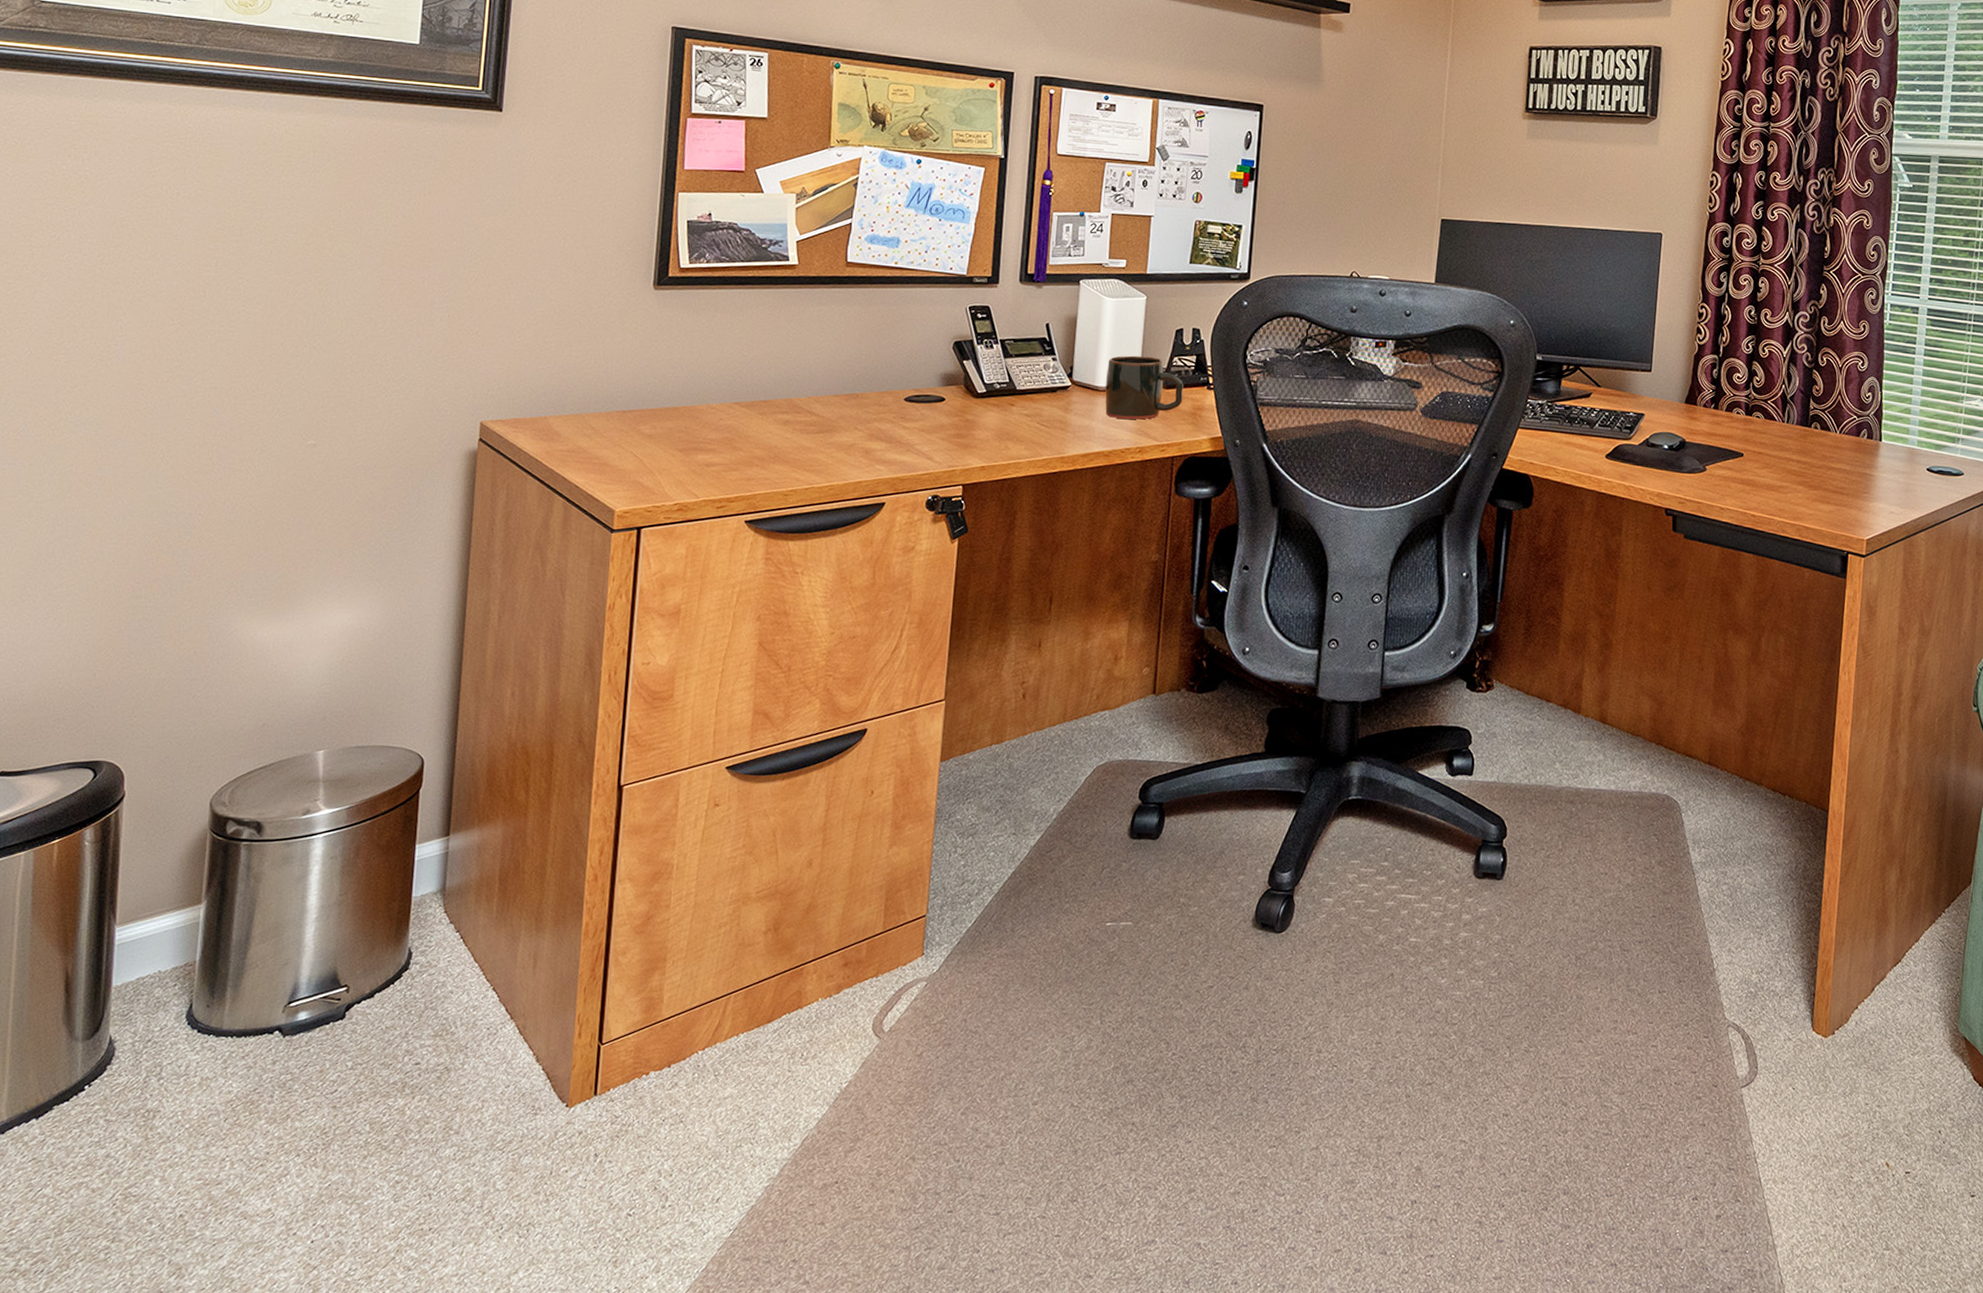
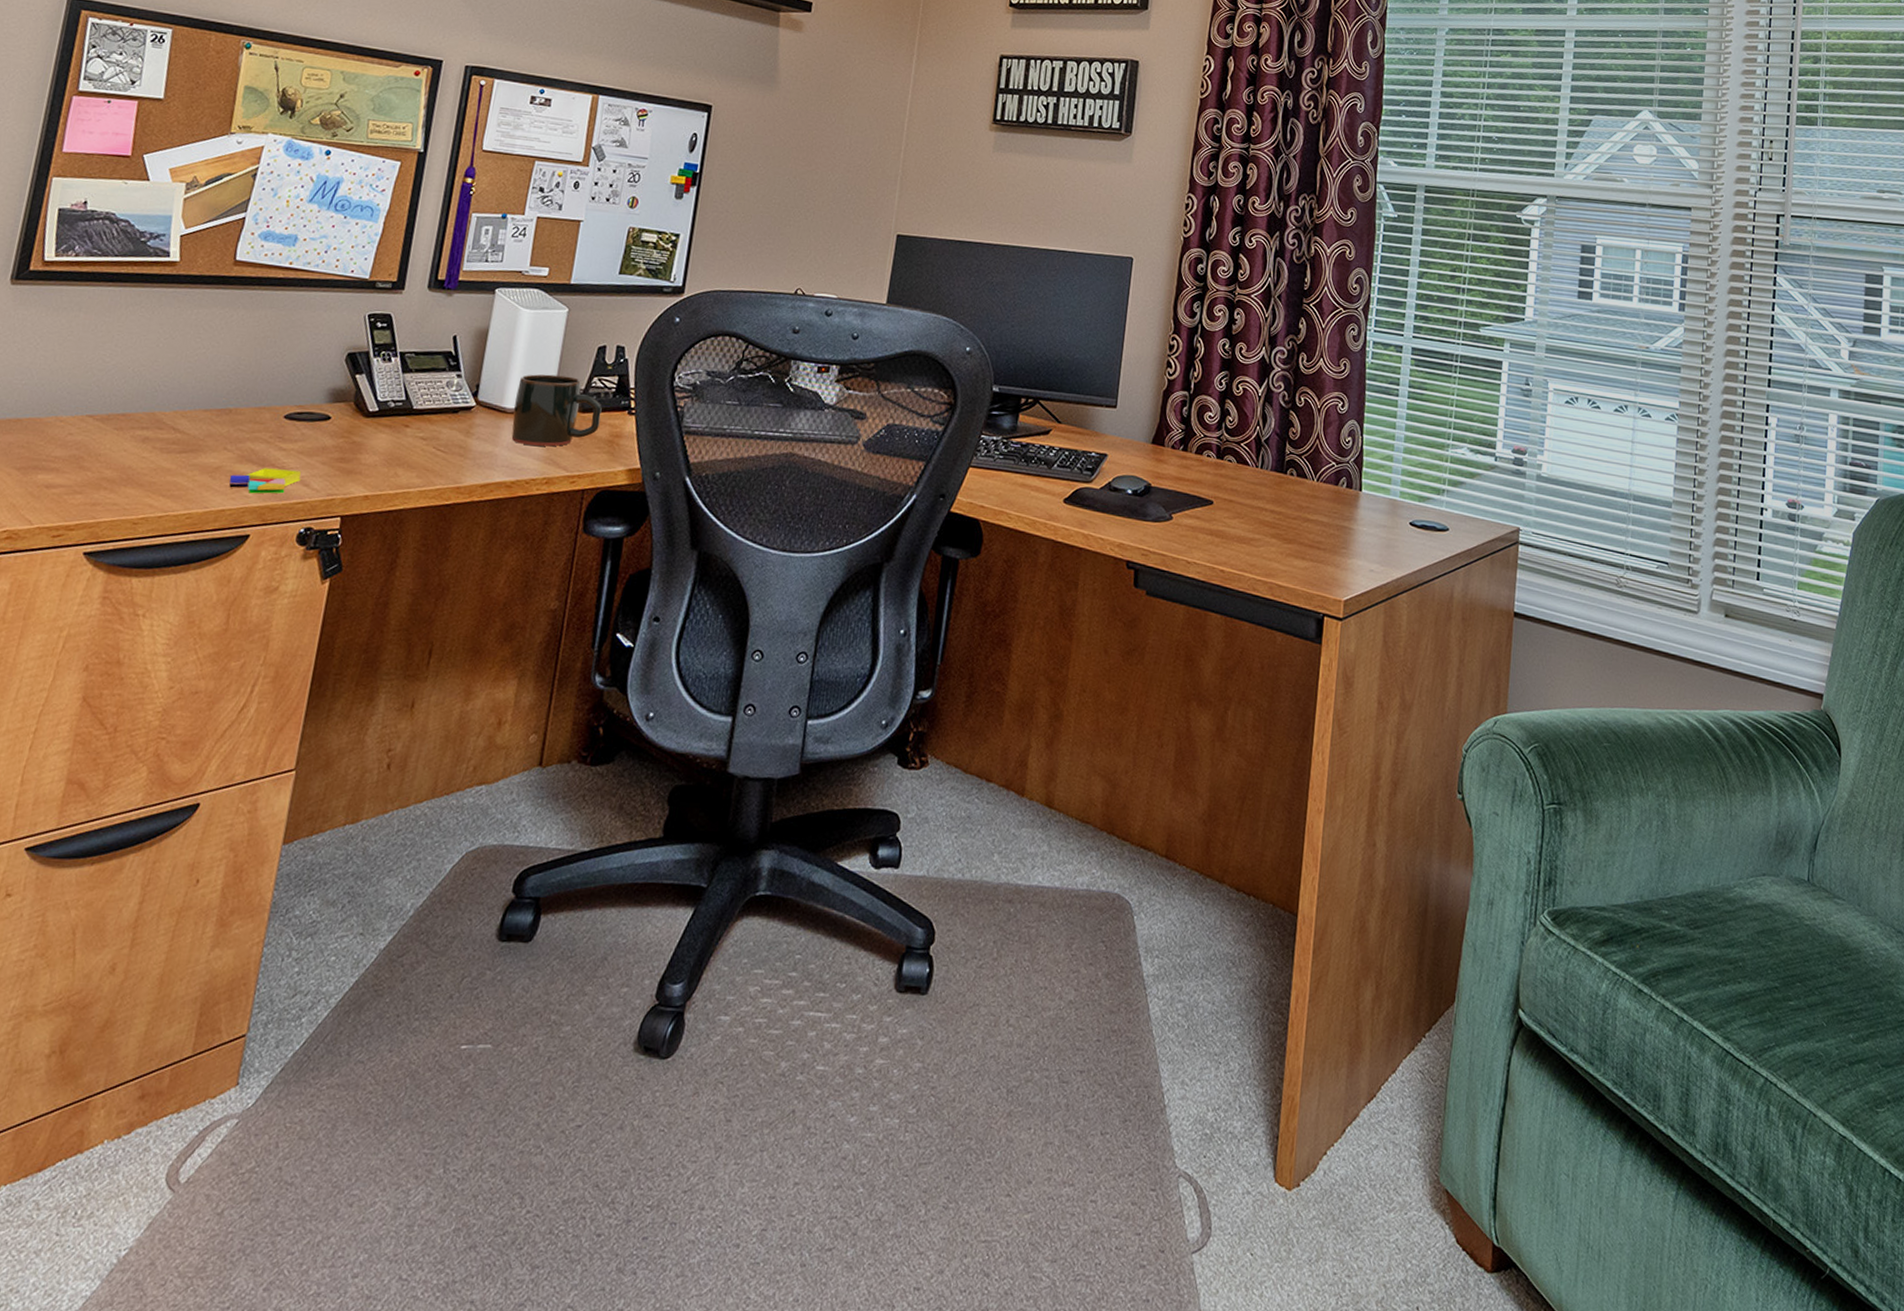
sticky notes: none [862,444,924,467] -> present [229,468,301,494]

